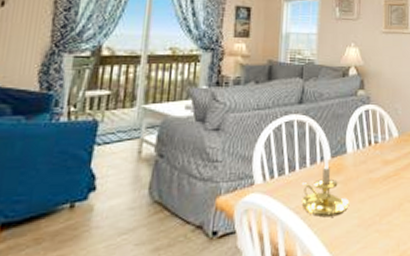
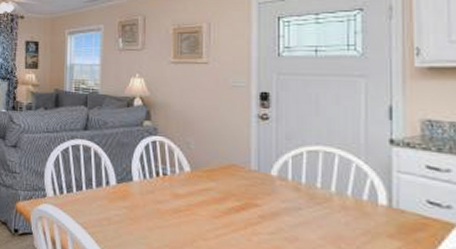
candle holder: present [301,154,350,218] -> none [88,179,136,239]

